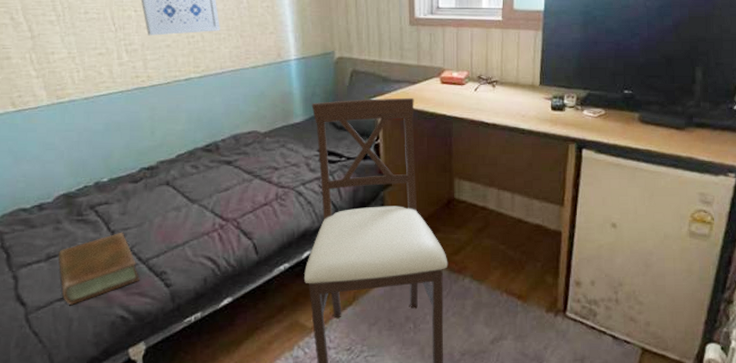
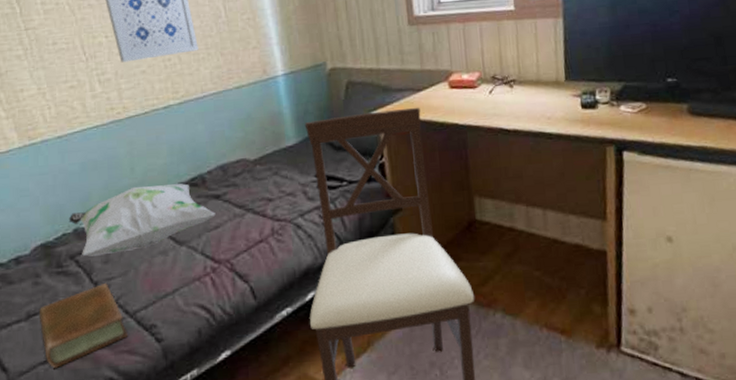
decorative pillow: none [90,148,226,208] -> present [68,183,216,257]

